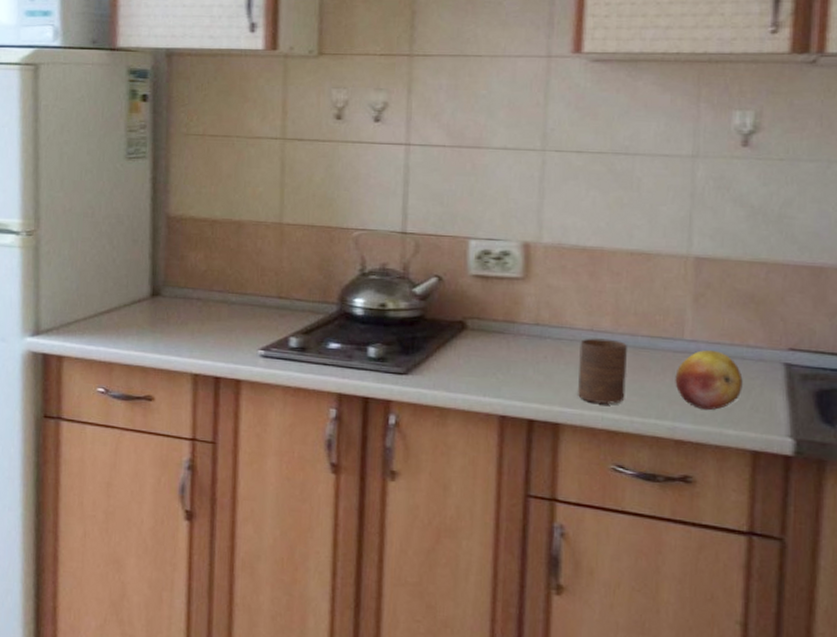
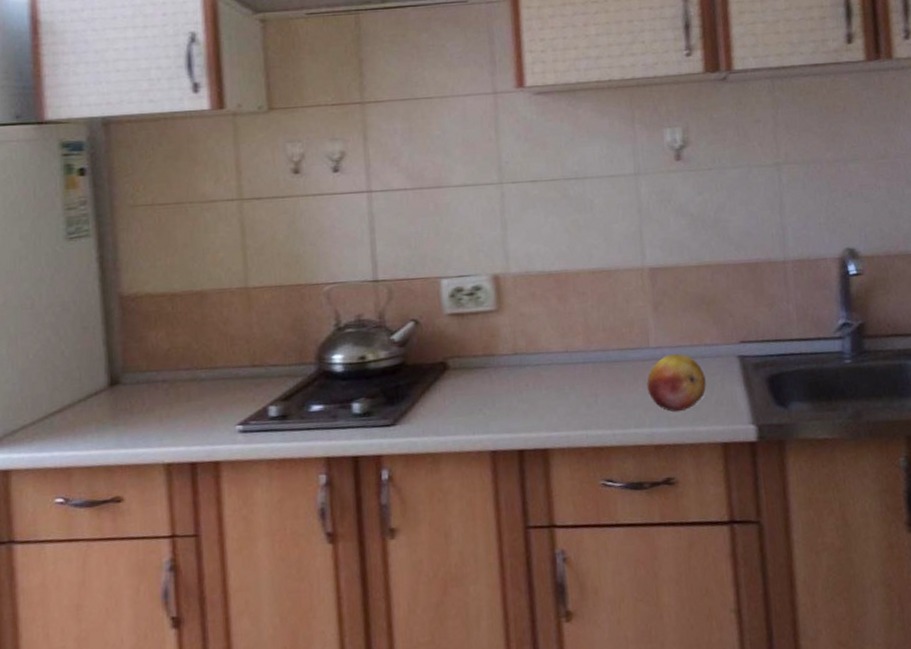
cup: present [578,338,627,405] -> none [557,357,605,423]

